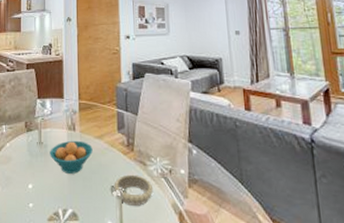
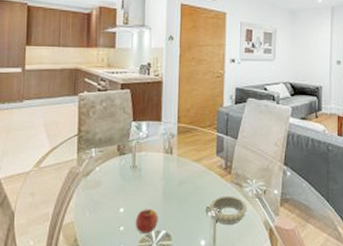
apple: none [43,186,64,211] -> present [135,209,158,233]
fruit bowl: present [50,140,93,174] -> none [144,164,190,196]

